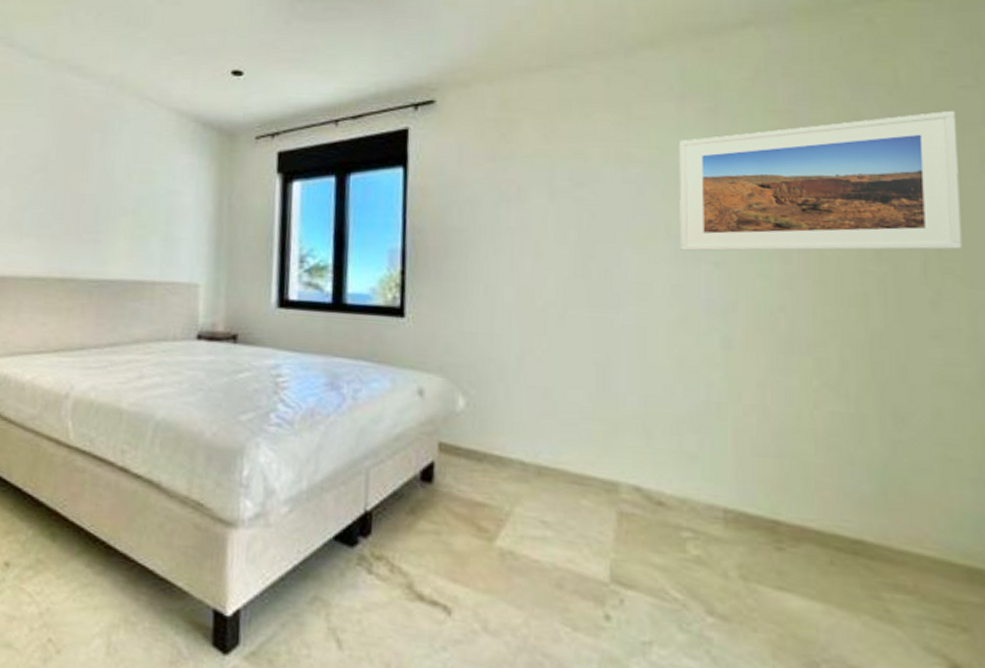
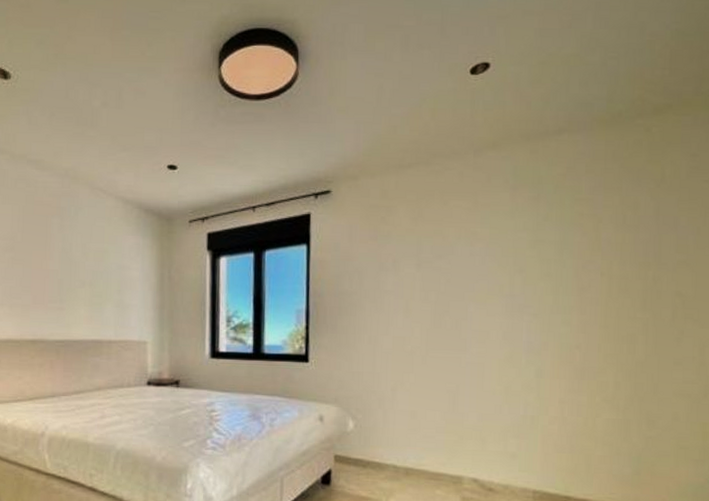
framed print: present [678,110,963,252] -> none [509,198,701,306]

